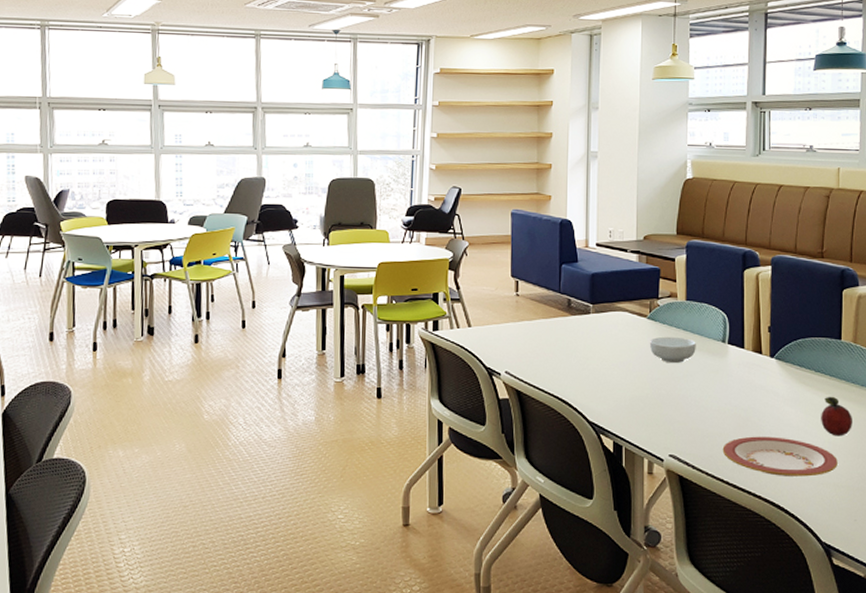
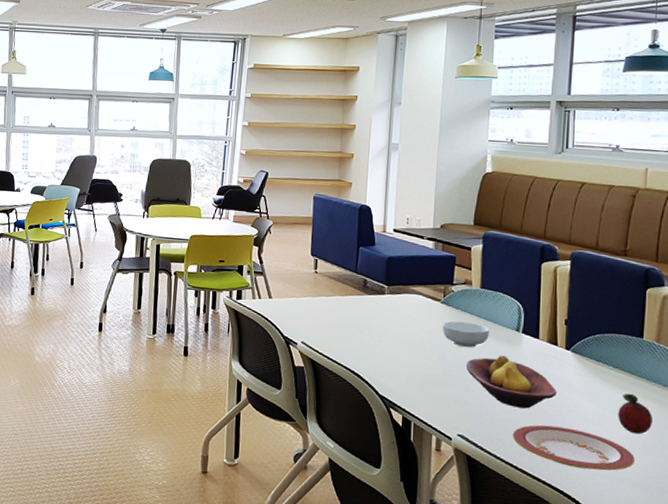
fruit bowl: none [674,368,763,421] -> present [465,355,557,409]

